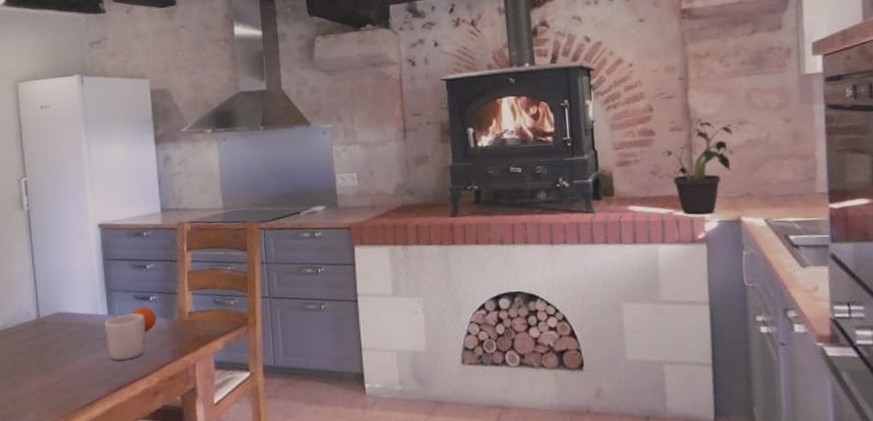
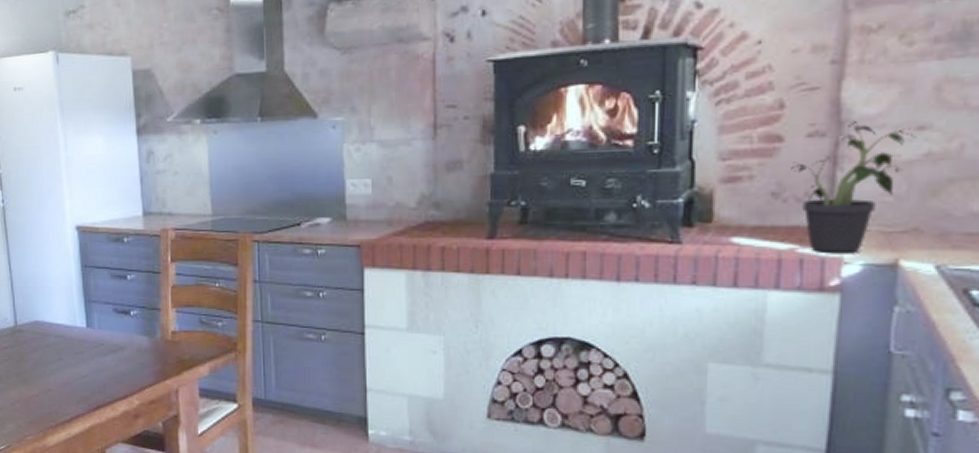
mug: present [104,313,146,360] -> none [82,328,126,378]
mandarin orange: present [131,307,156,333] -> none [110,322,137,350]

